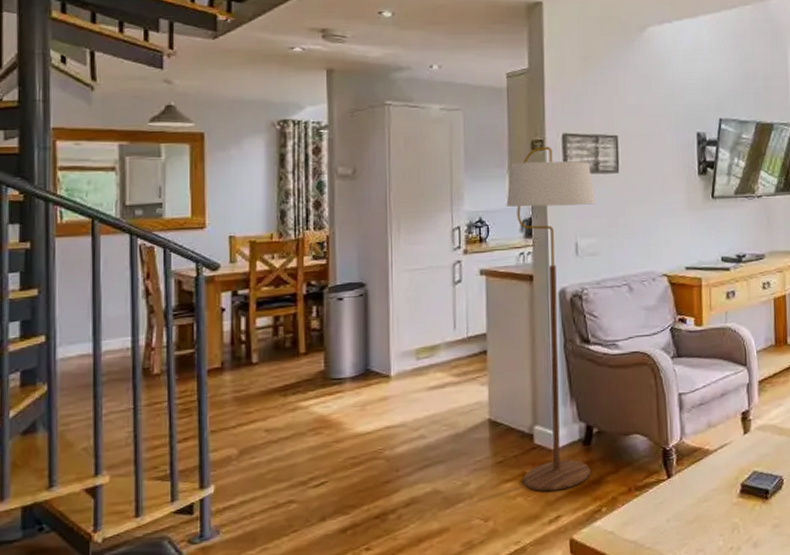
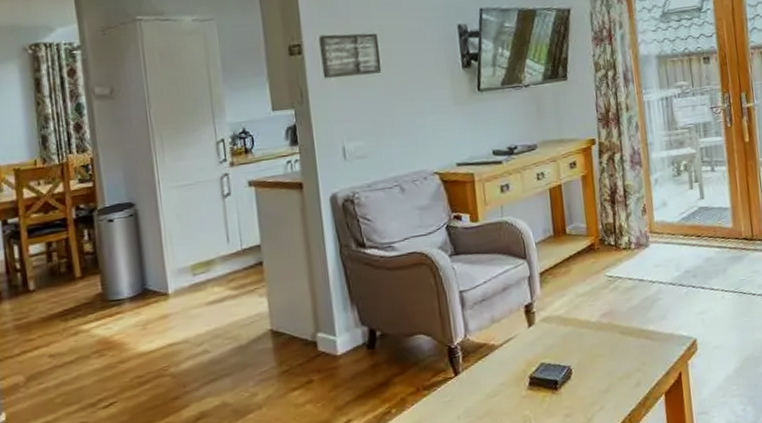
floor lamp: present [506,147,595,492] -> none [268,51,378,397]

